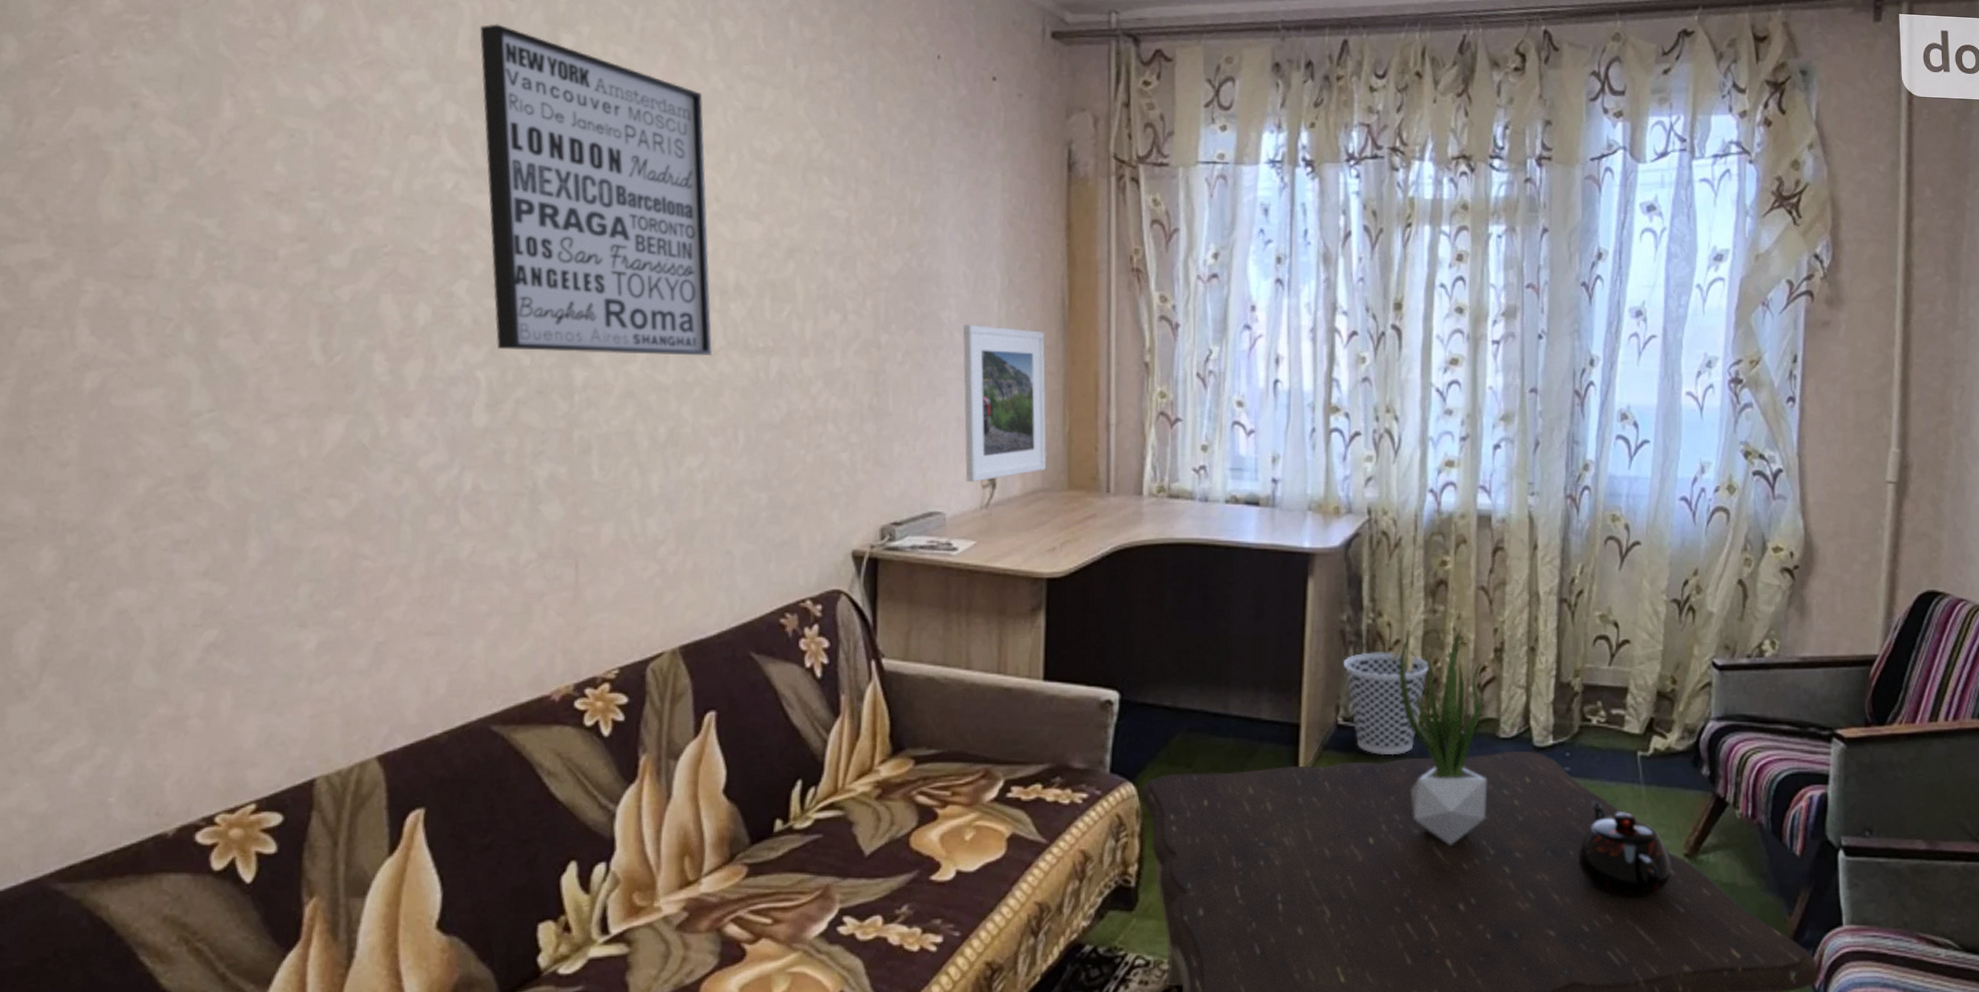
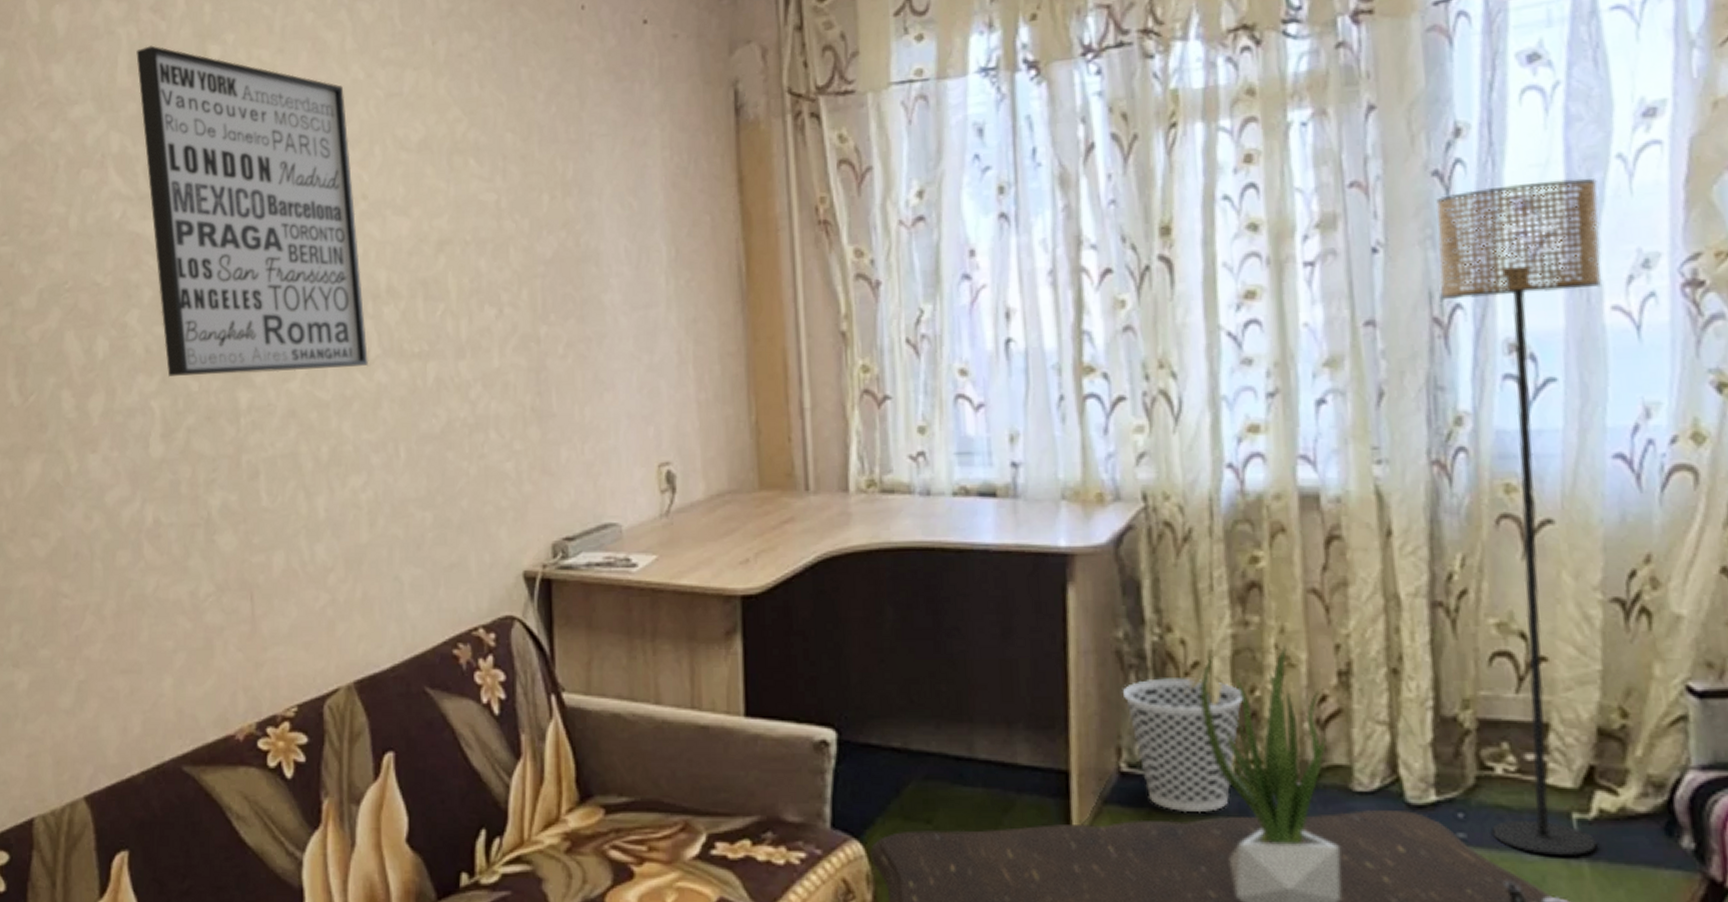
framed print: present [963,324,1047,483] -> none [629,305,733,488]
floor lamp: none [1580,298,1684,783] -> present [1436,178,1602,857]

